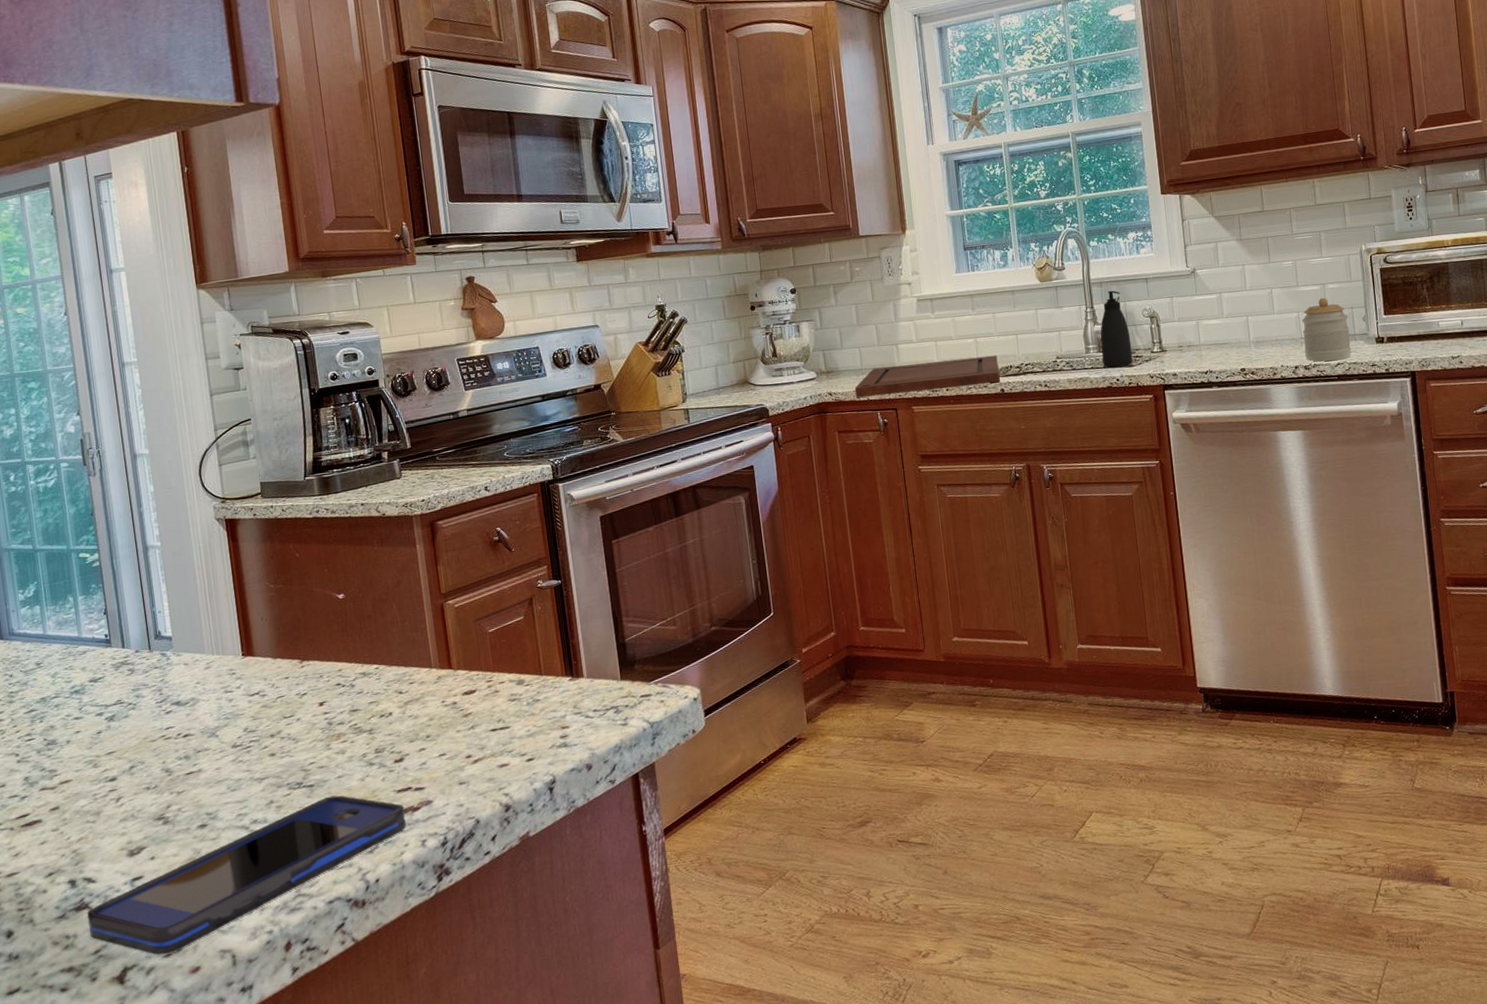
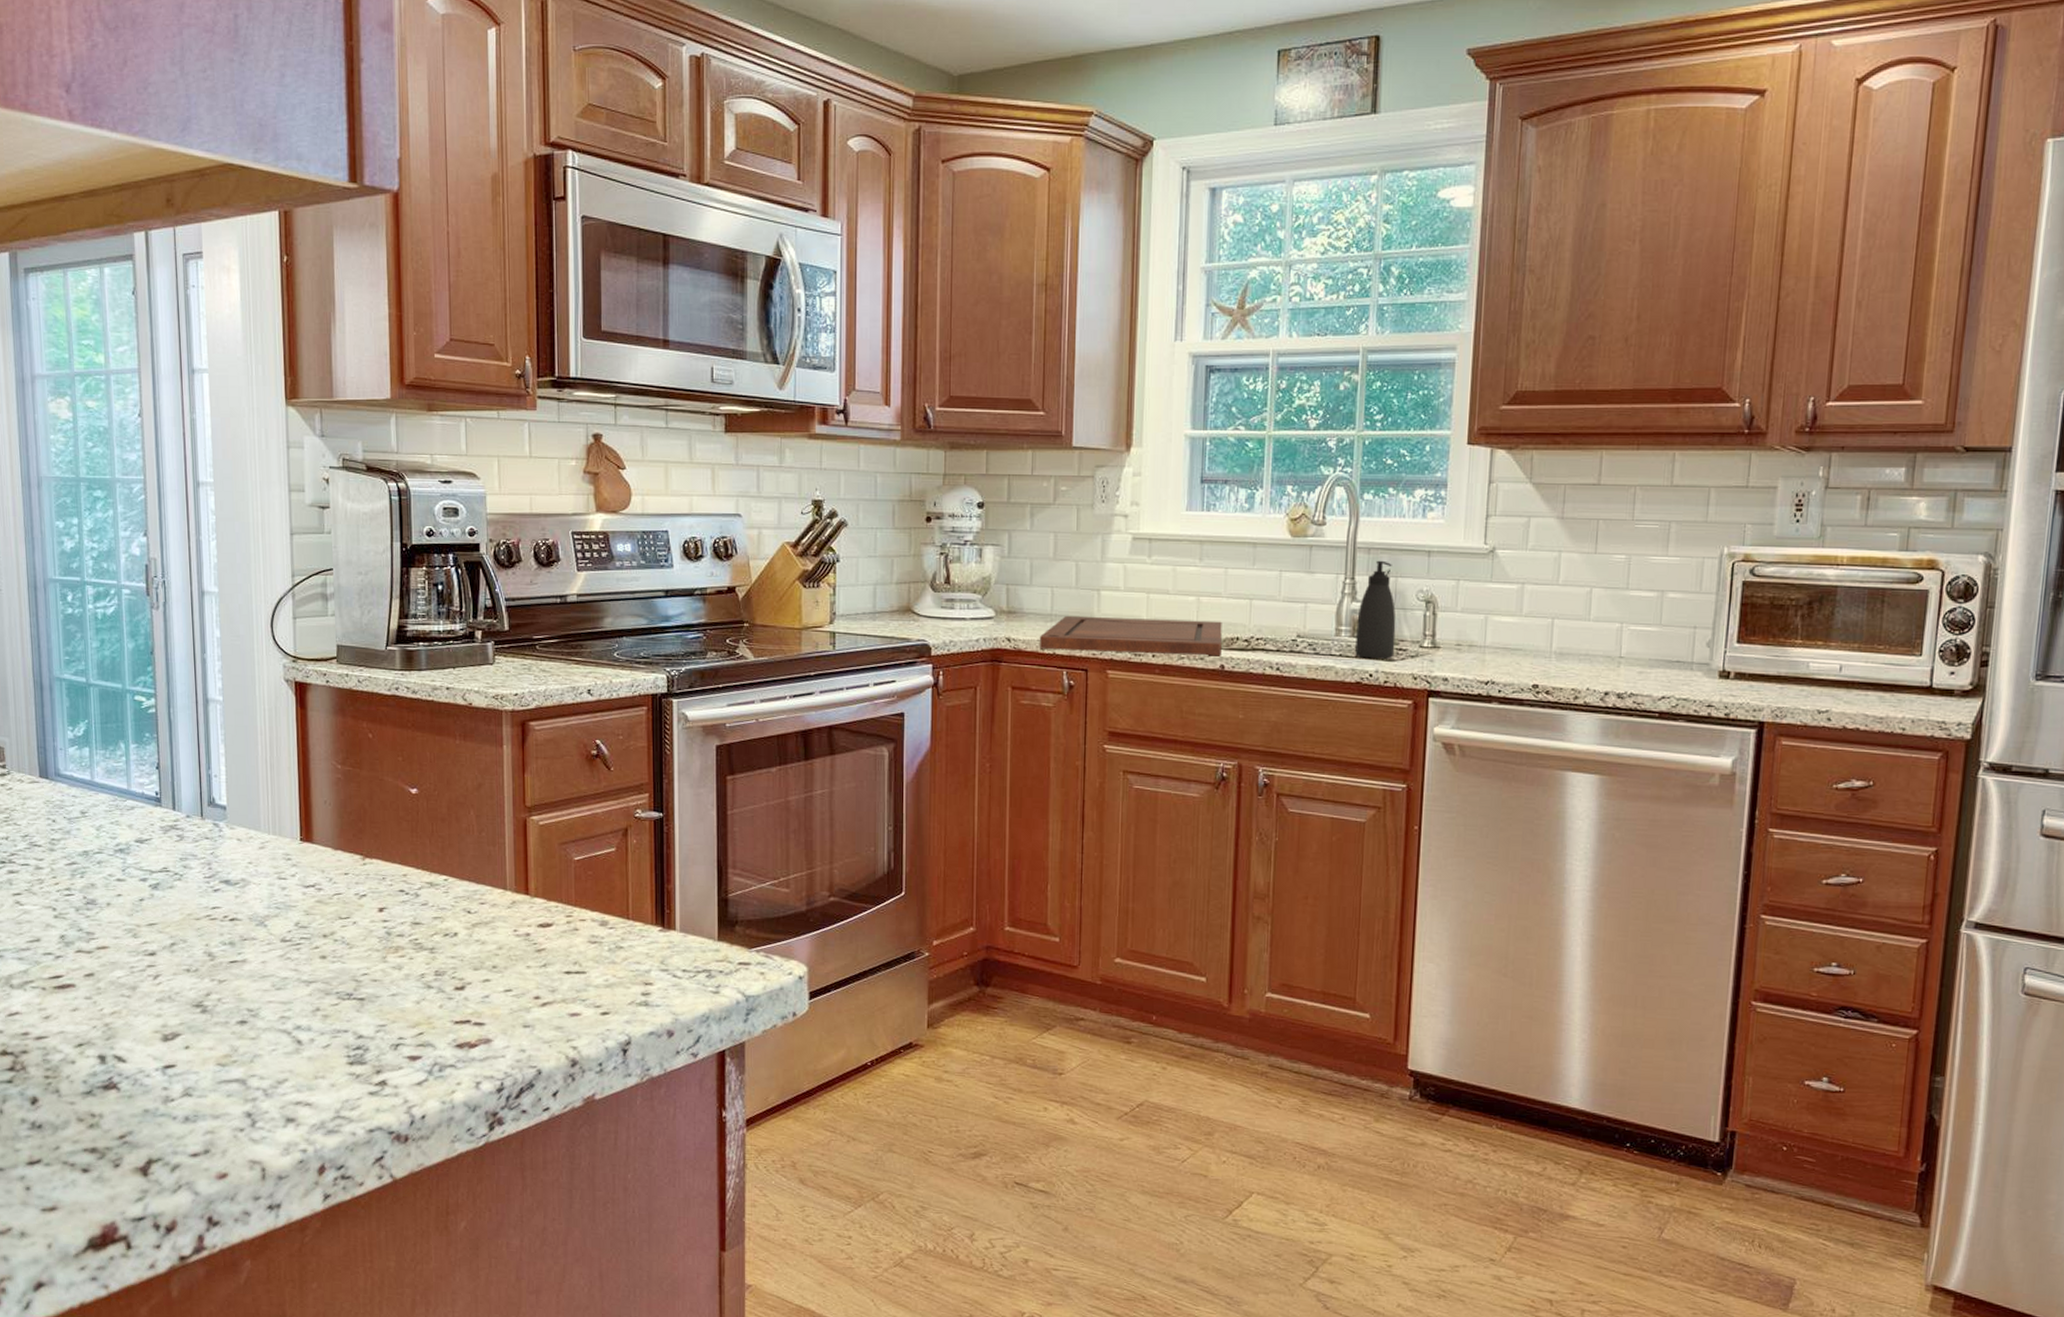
mobile phone: present [86,795,406,955] -> none [114,1014,461,1154]
jar: present [1301,297,1352,362] -> none [1620,608,1688,693]

